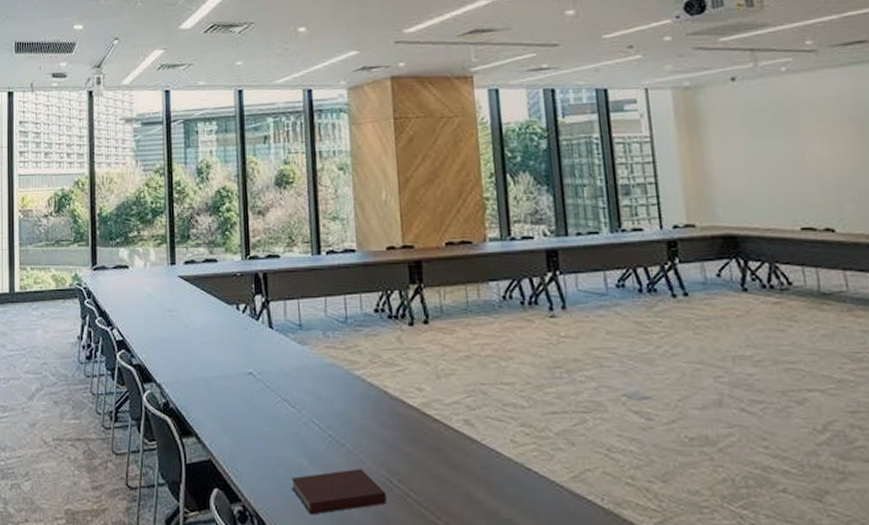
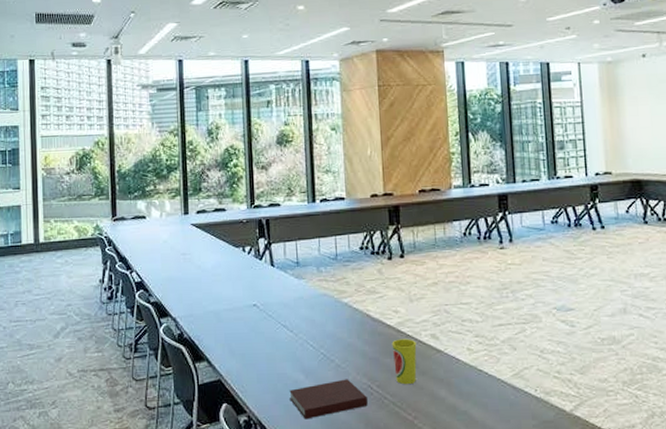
cup: none [415,423,447,481] -> present [391,338,417,385]

